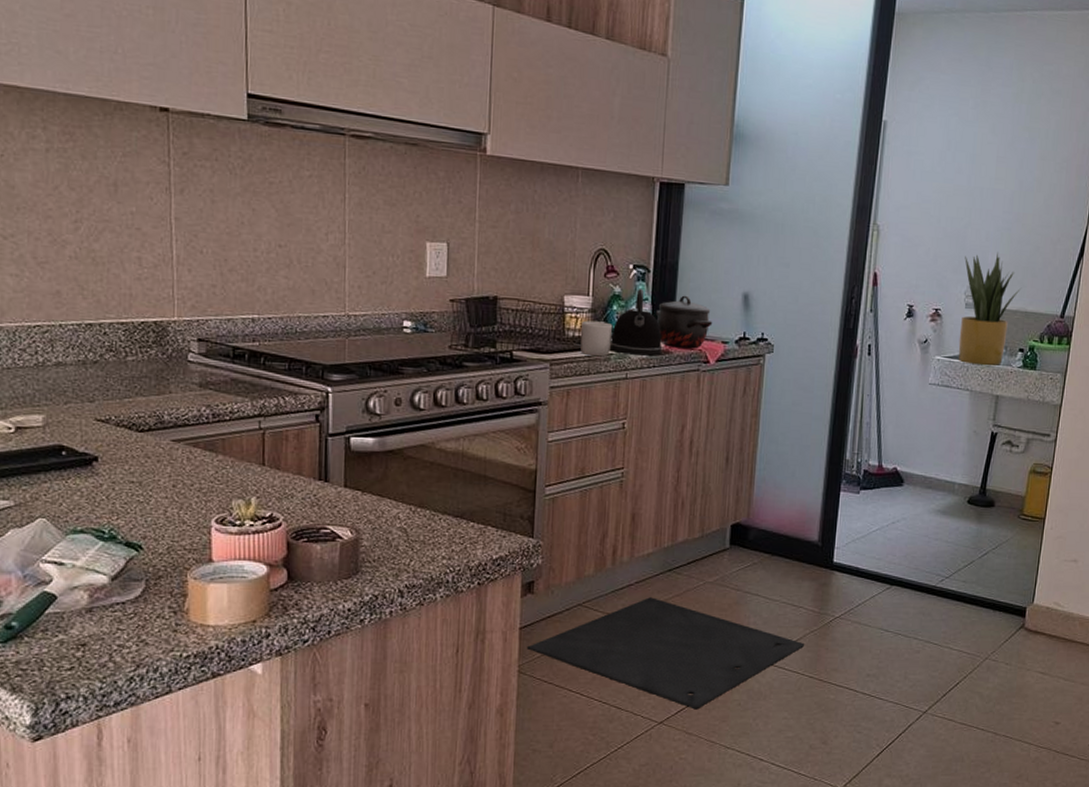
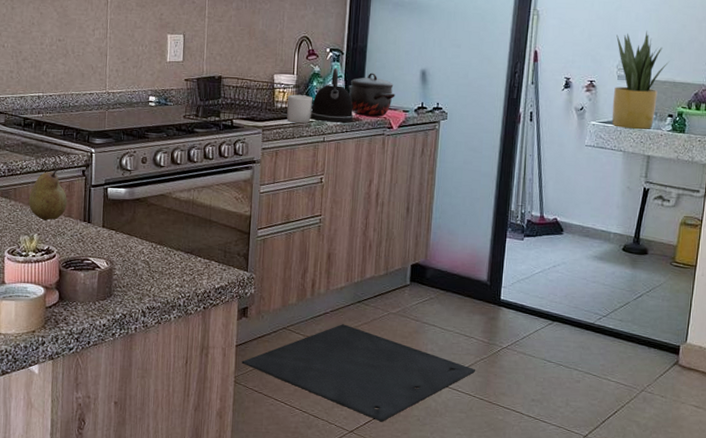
fruit: none [242,410,296,480] -> present [28,166,67,221]

